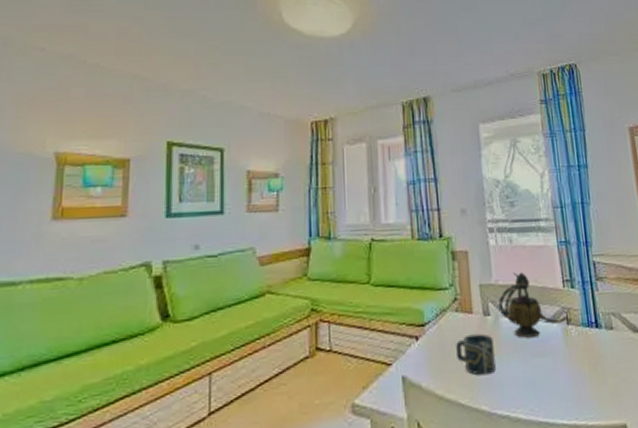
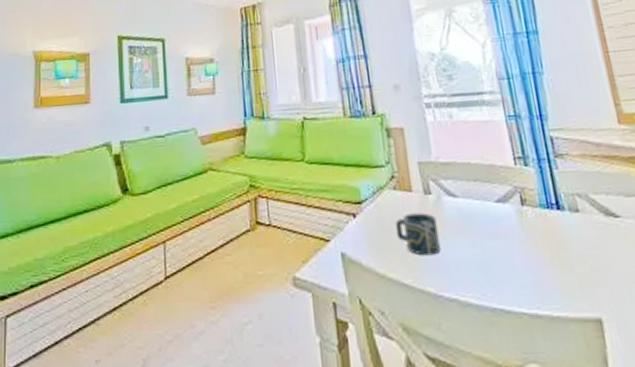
teapot: present [498,272,568,338] -> none [439,148,522,219]

